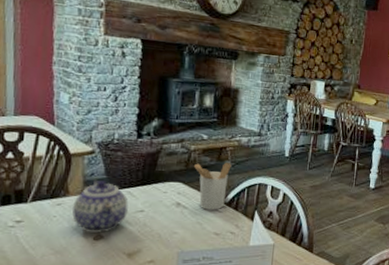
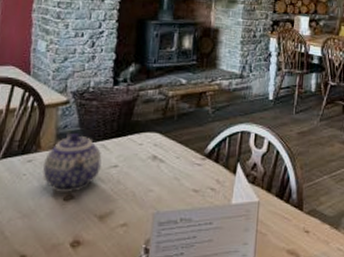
utensil holder: present [193,163,232,210] -> none [171,109,212,163]

